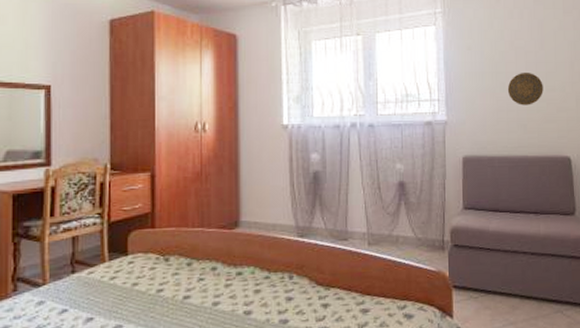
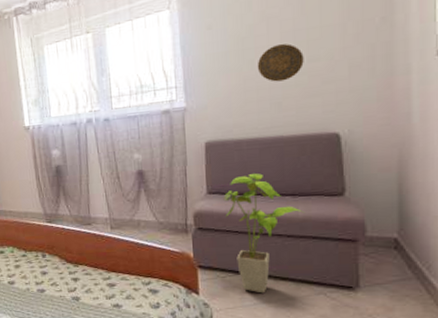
house plant: none [477,190,544,314] -> present [223,173,304,294]

